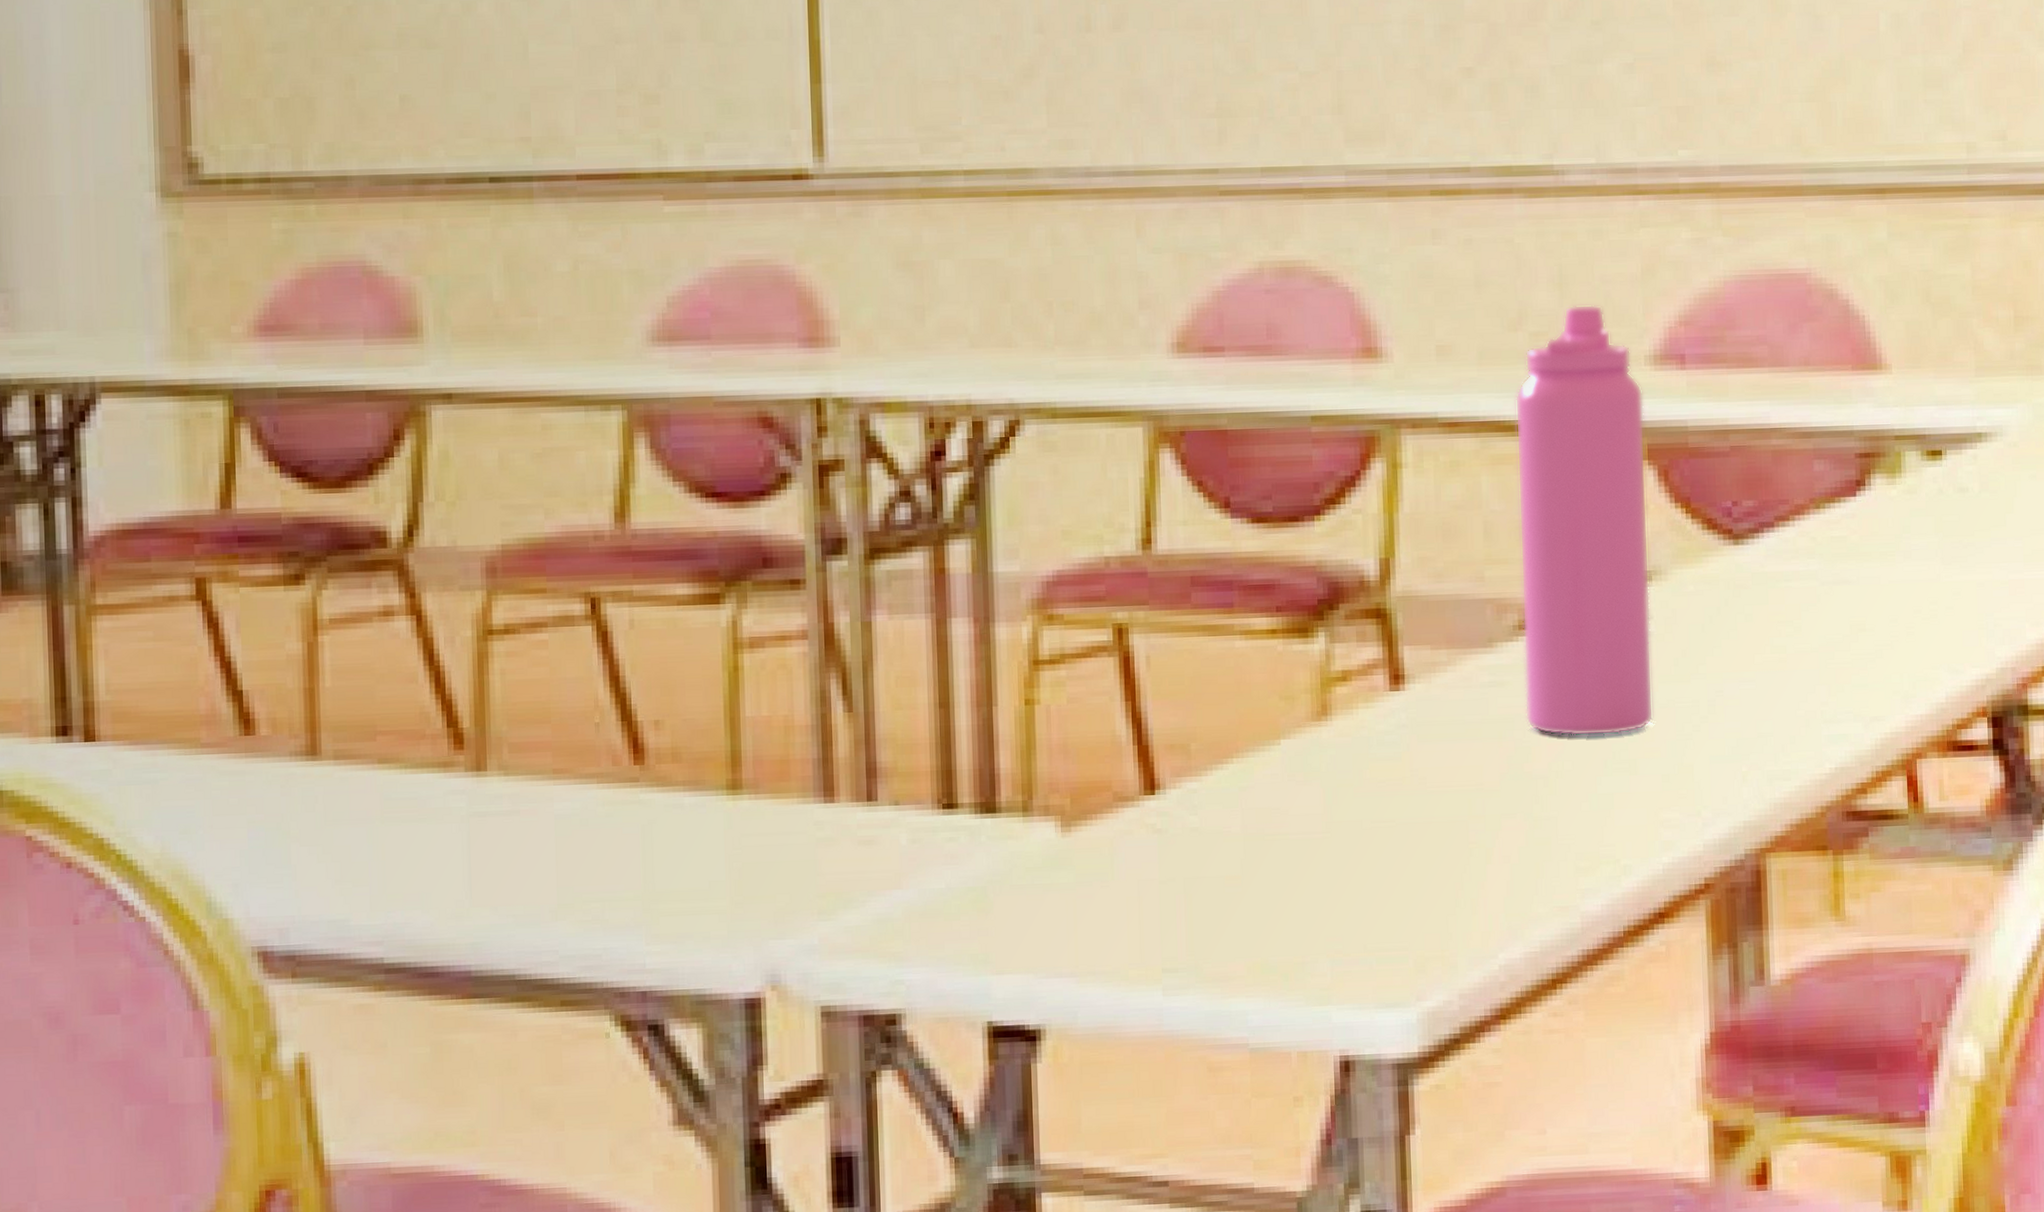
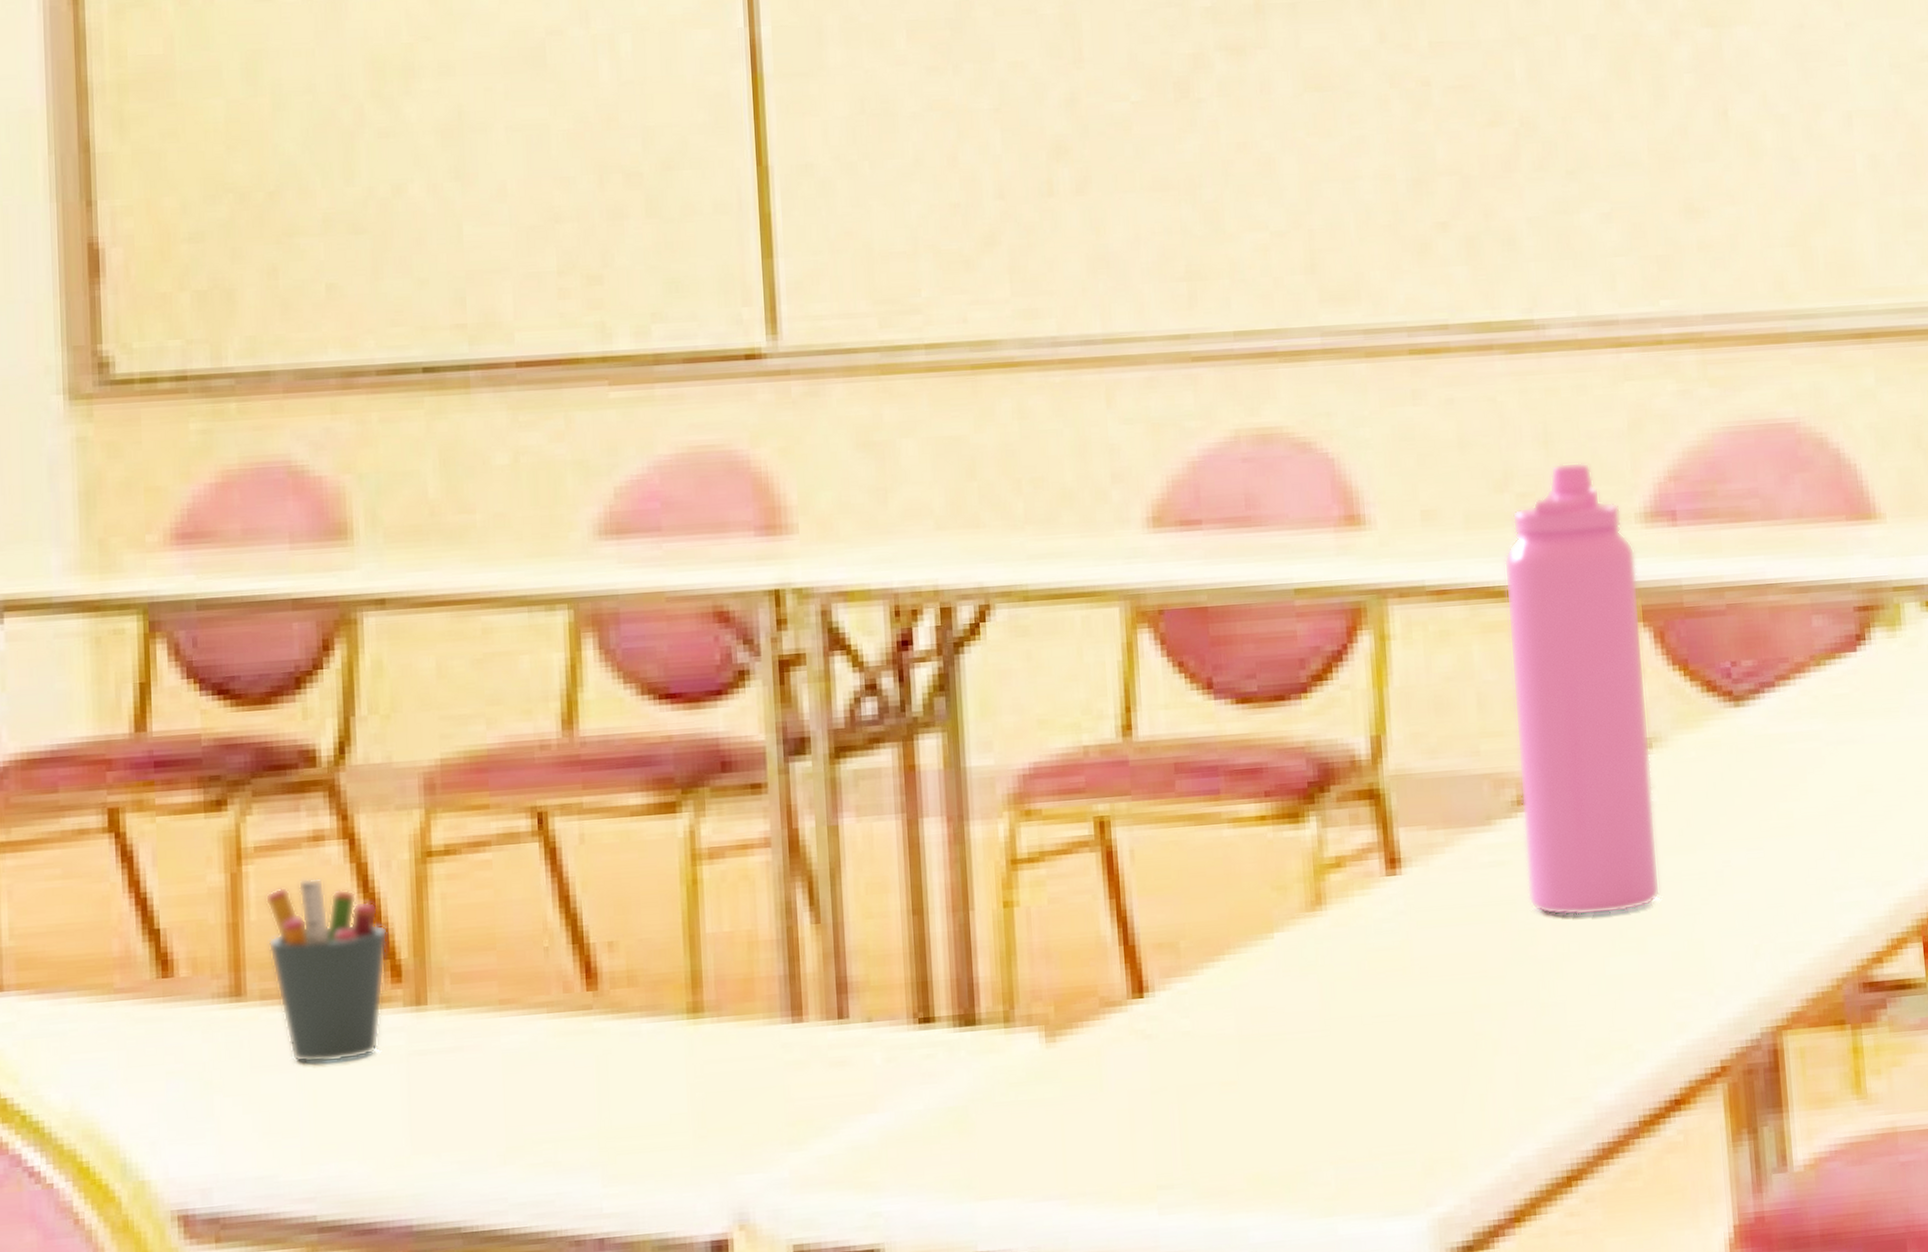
pen holder: none [339,649,451,820] -> present [265,877,388,1064]

